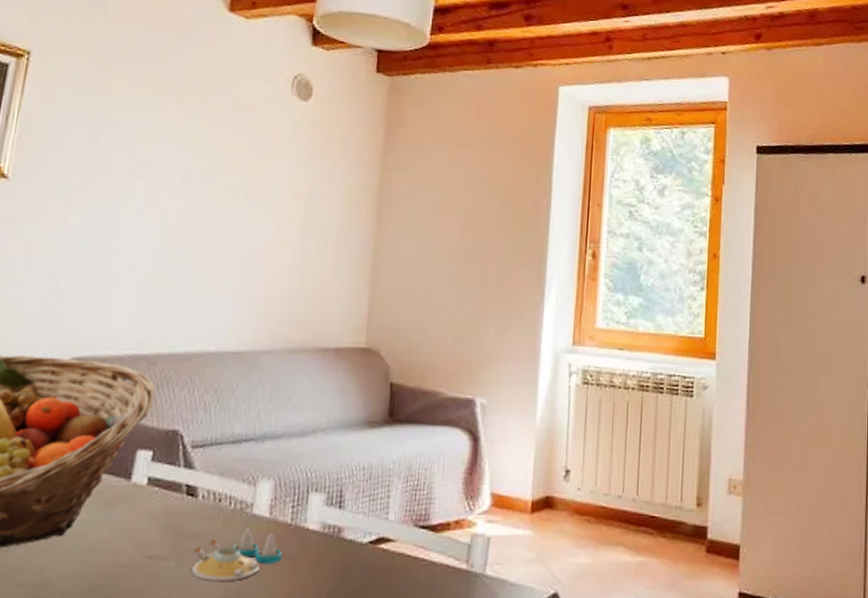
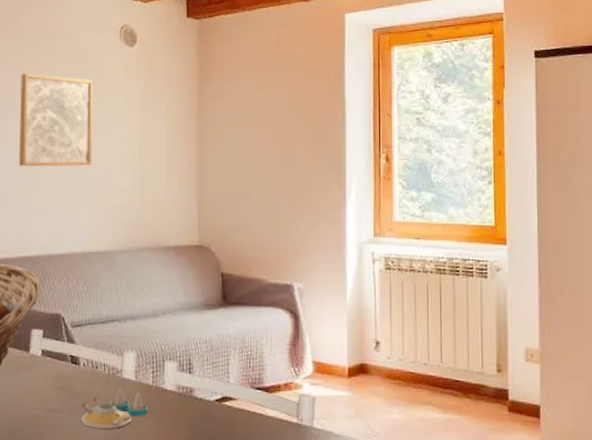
wall art: none [142,121,253,243] -> present [18,73,93,167]

